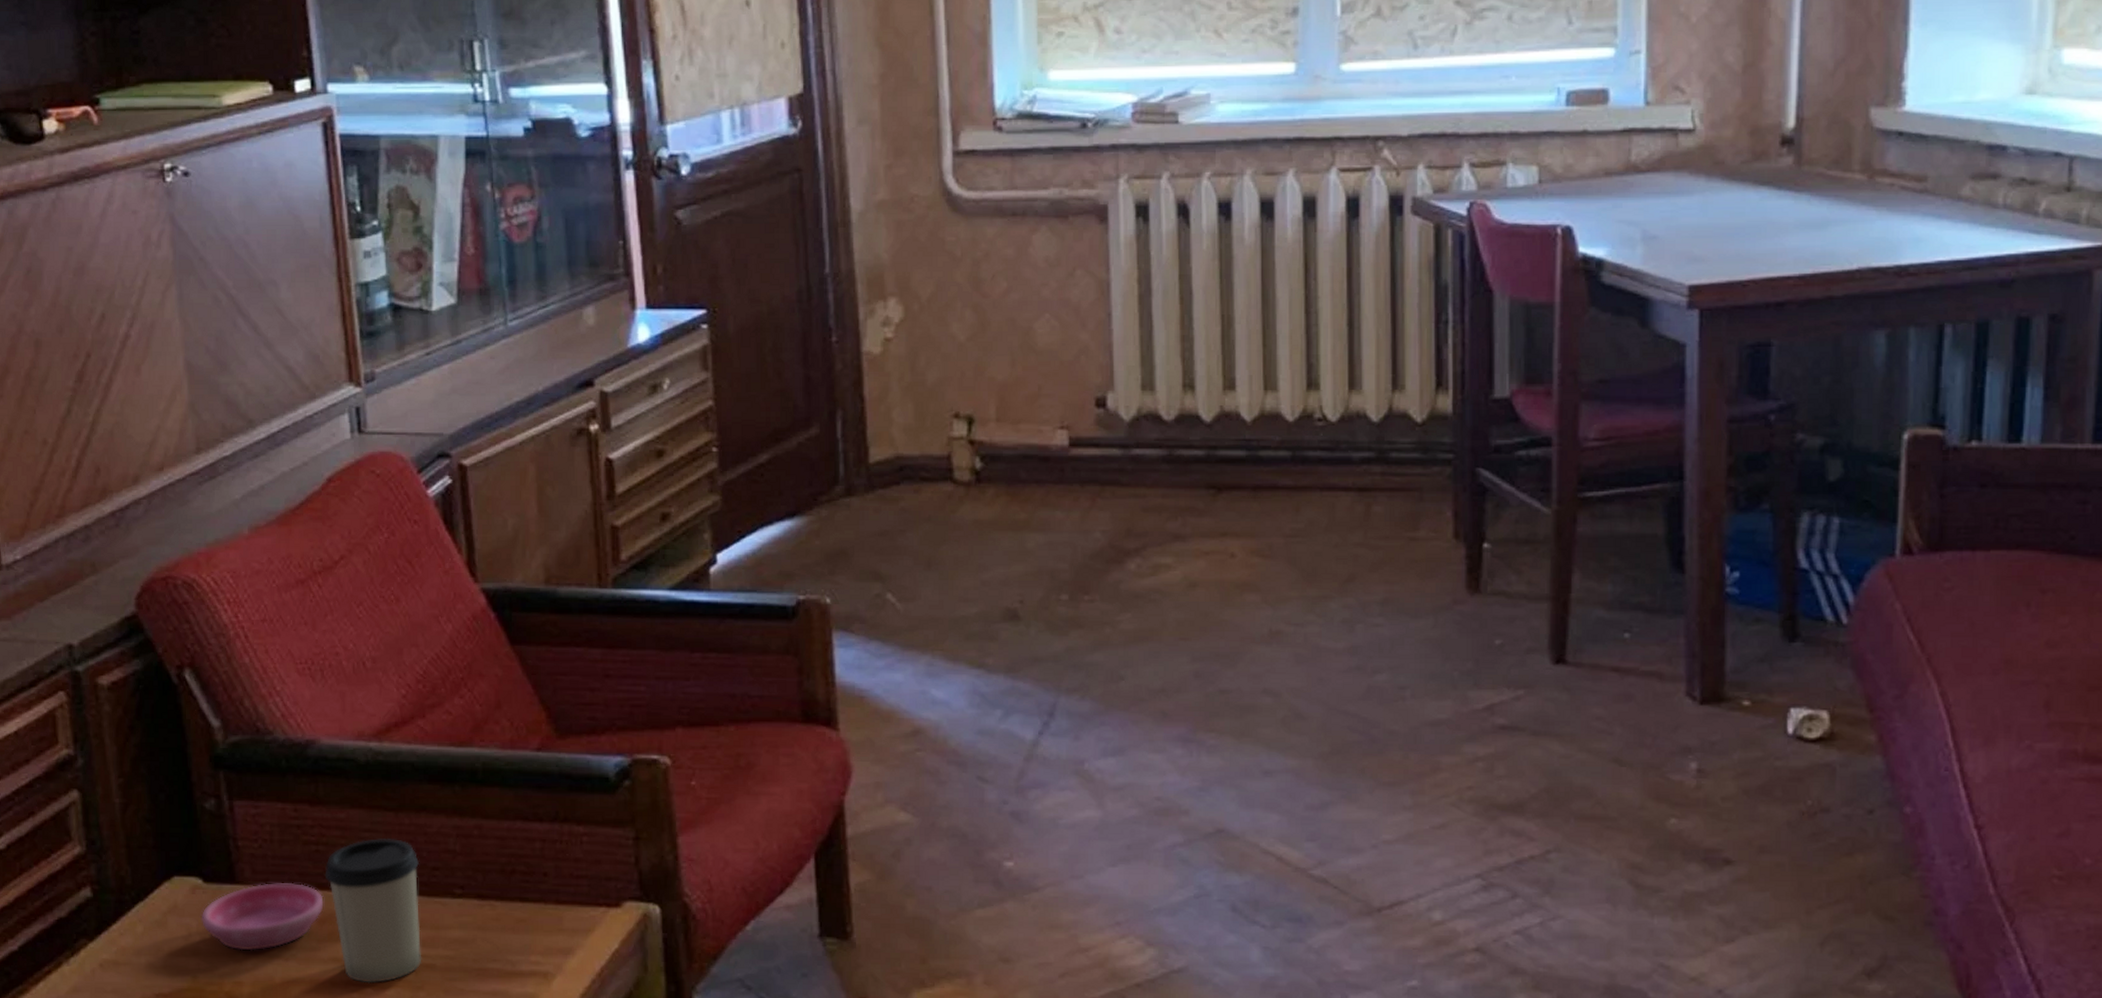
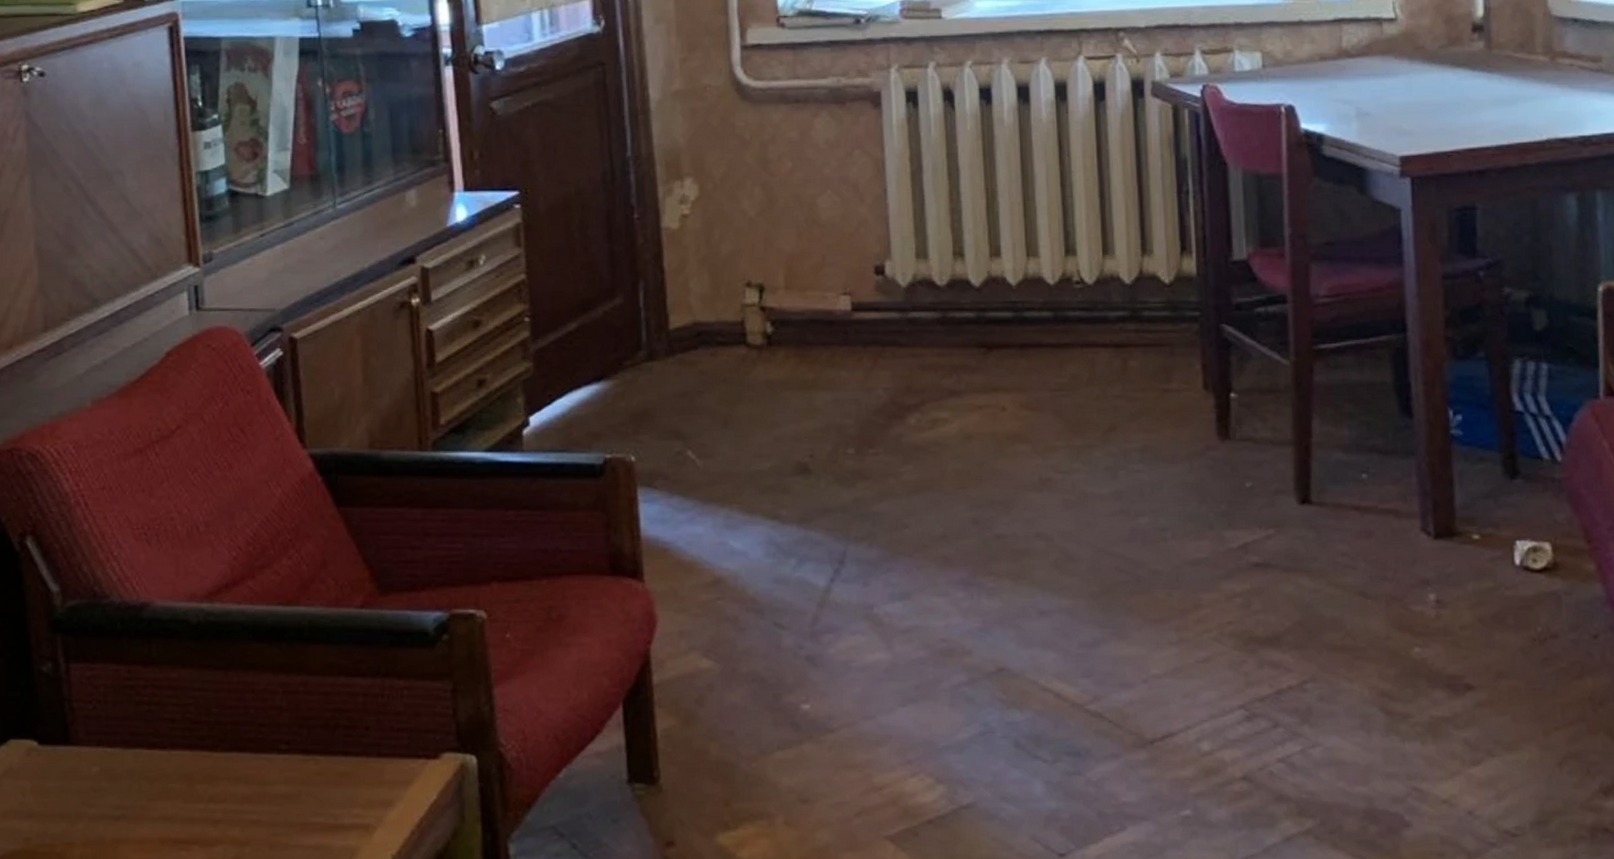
saucer: present [201,883,324,951] -> none [35,743,154,812]
cup: present [324,838,422,984] -> none [156,696,248,841]

